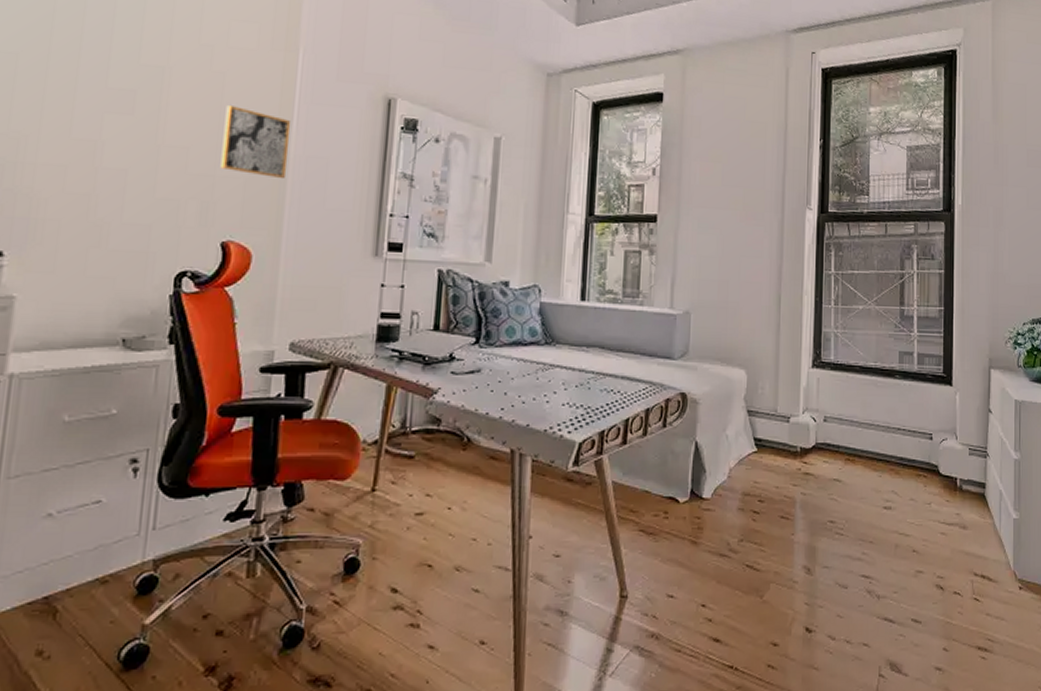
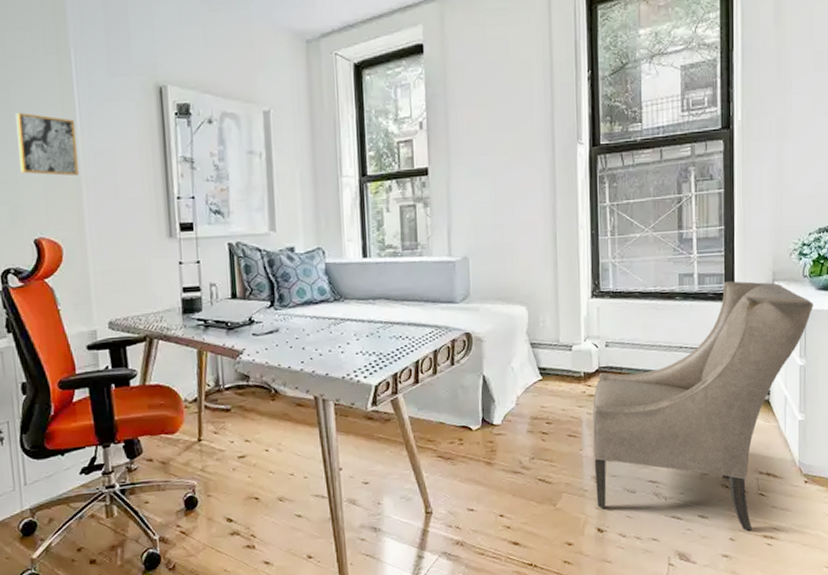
armchair: none [805,364,1027,640] -> present [592,281,813,531]

